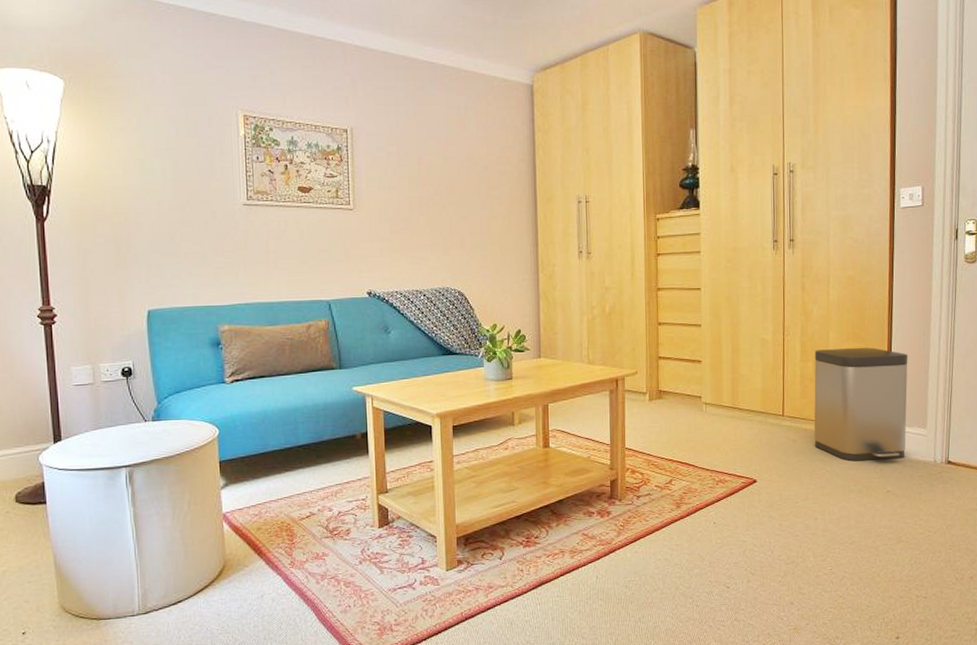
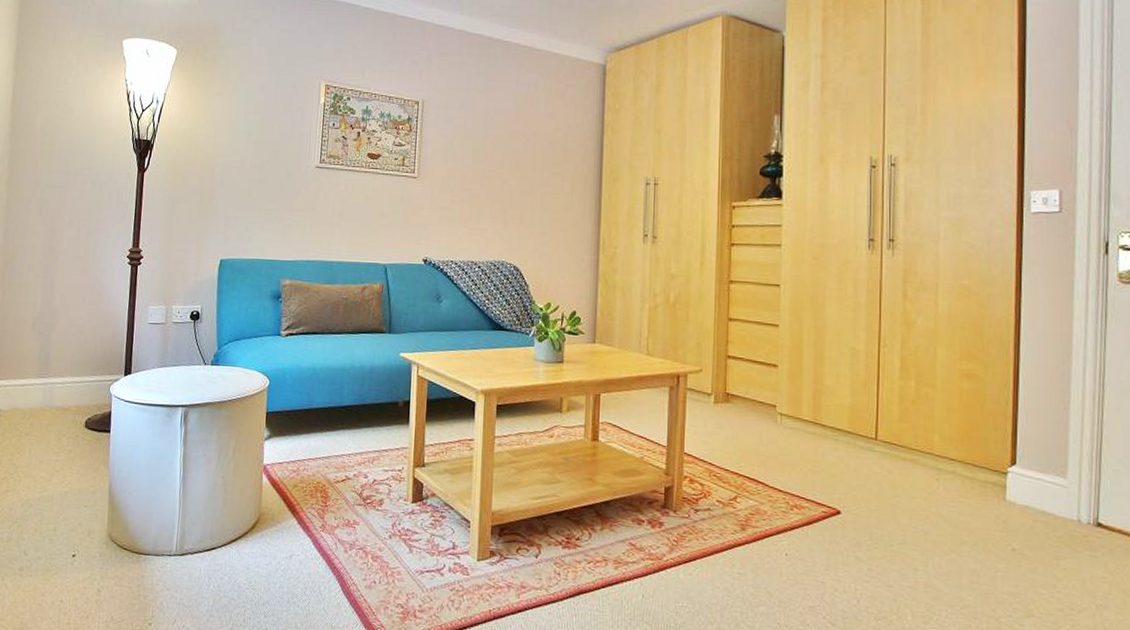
pedal bin: present [814,347,908,462] -> none [915,367,1041,511]

